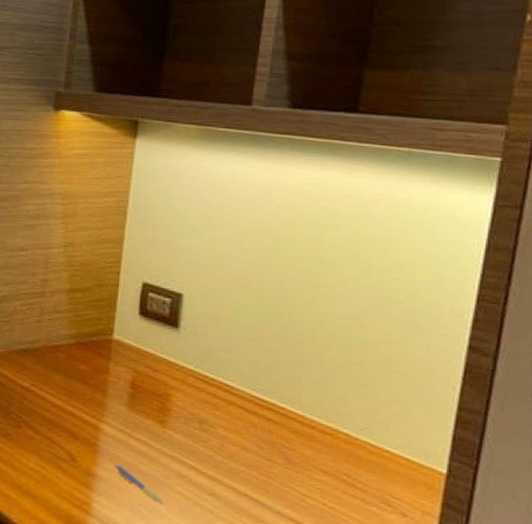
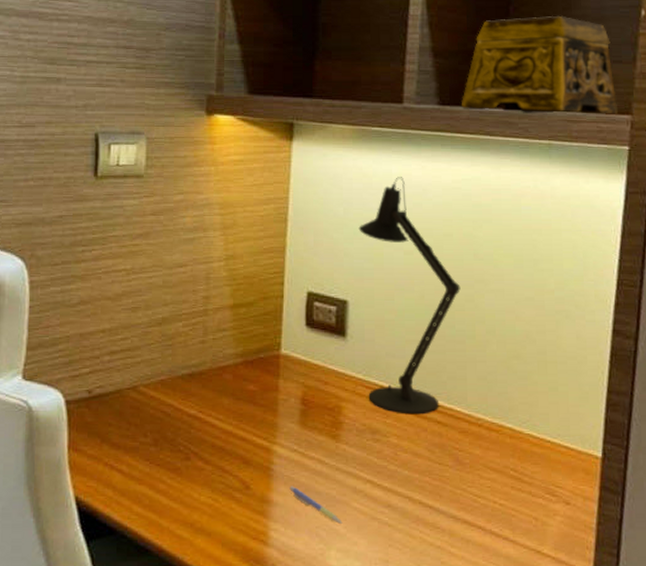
desk lamp: none [198,177,302,410] -> present [358,177,461,413]
decorative box: none [315,19,491,124] -> present [462,15,618,115]

